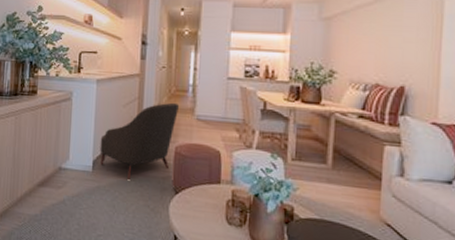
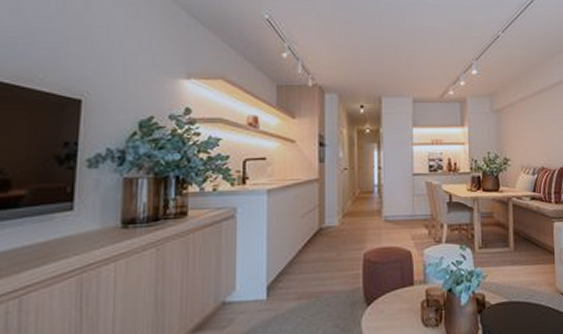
leather: present [100,102,180,180] -> none [275,206,366,300]

